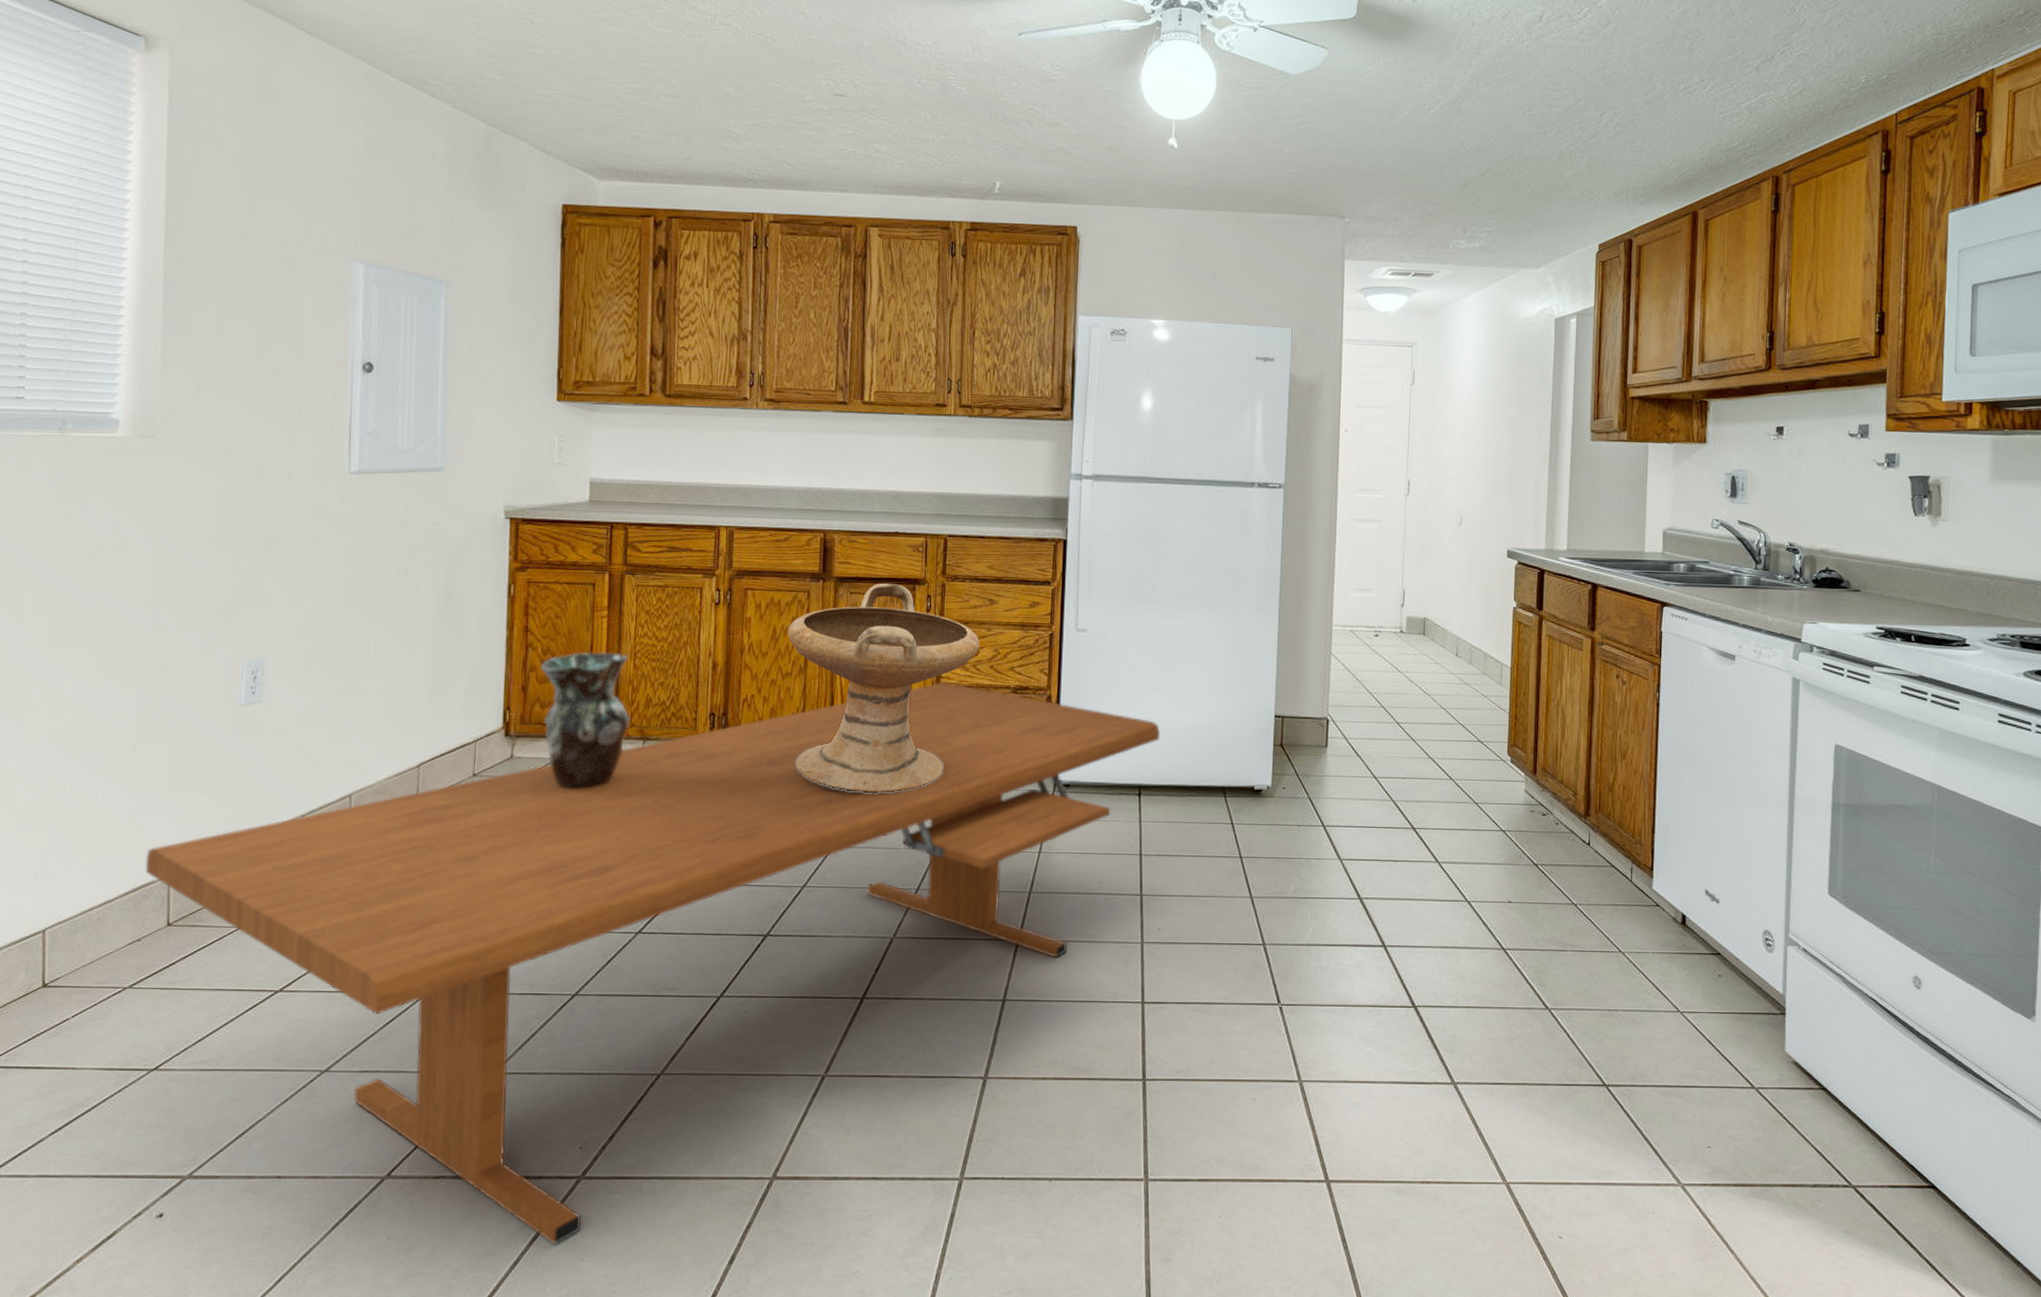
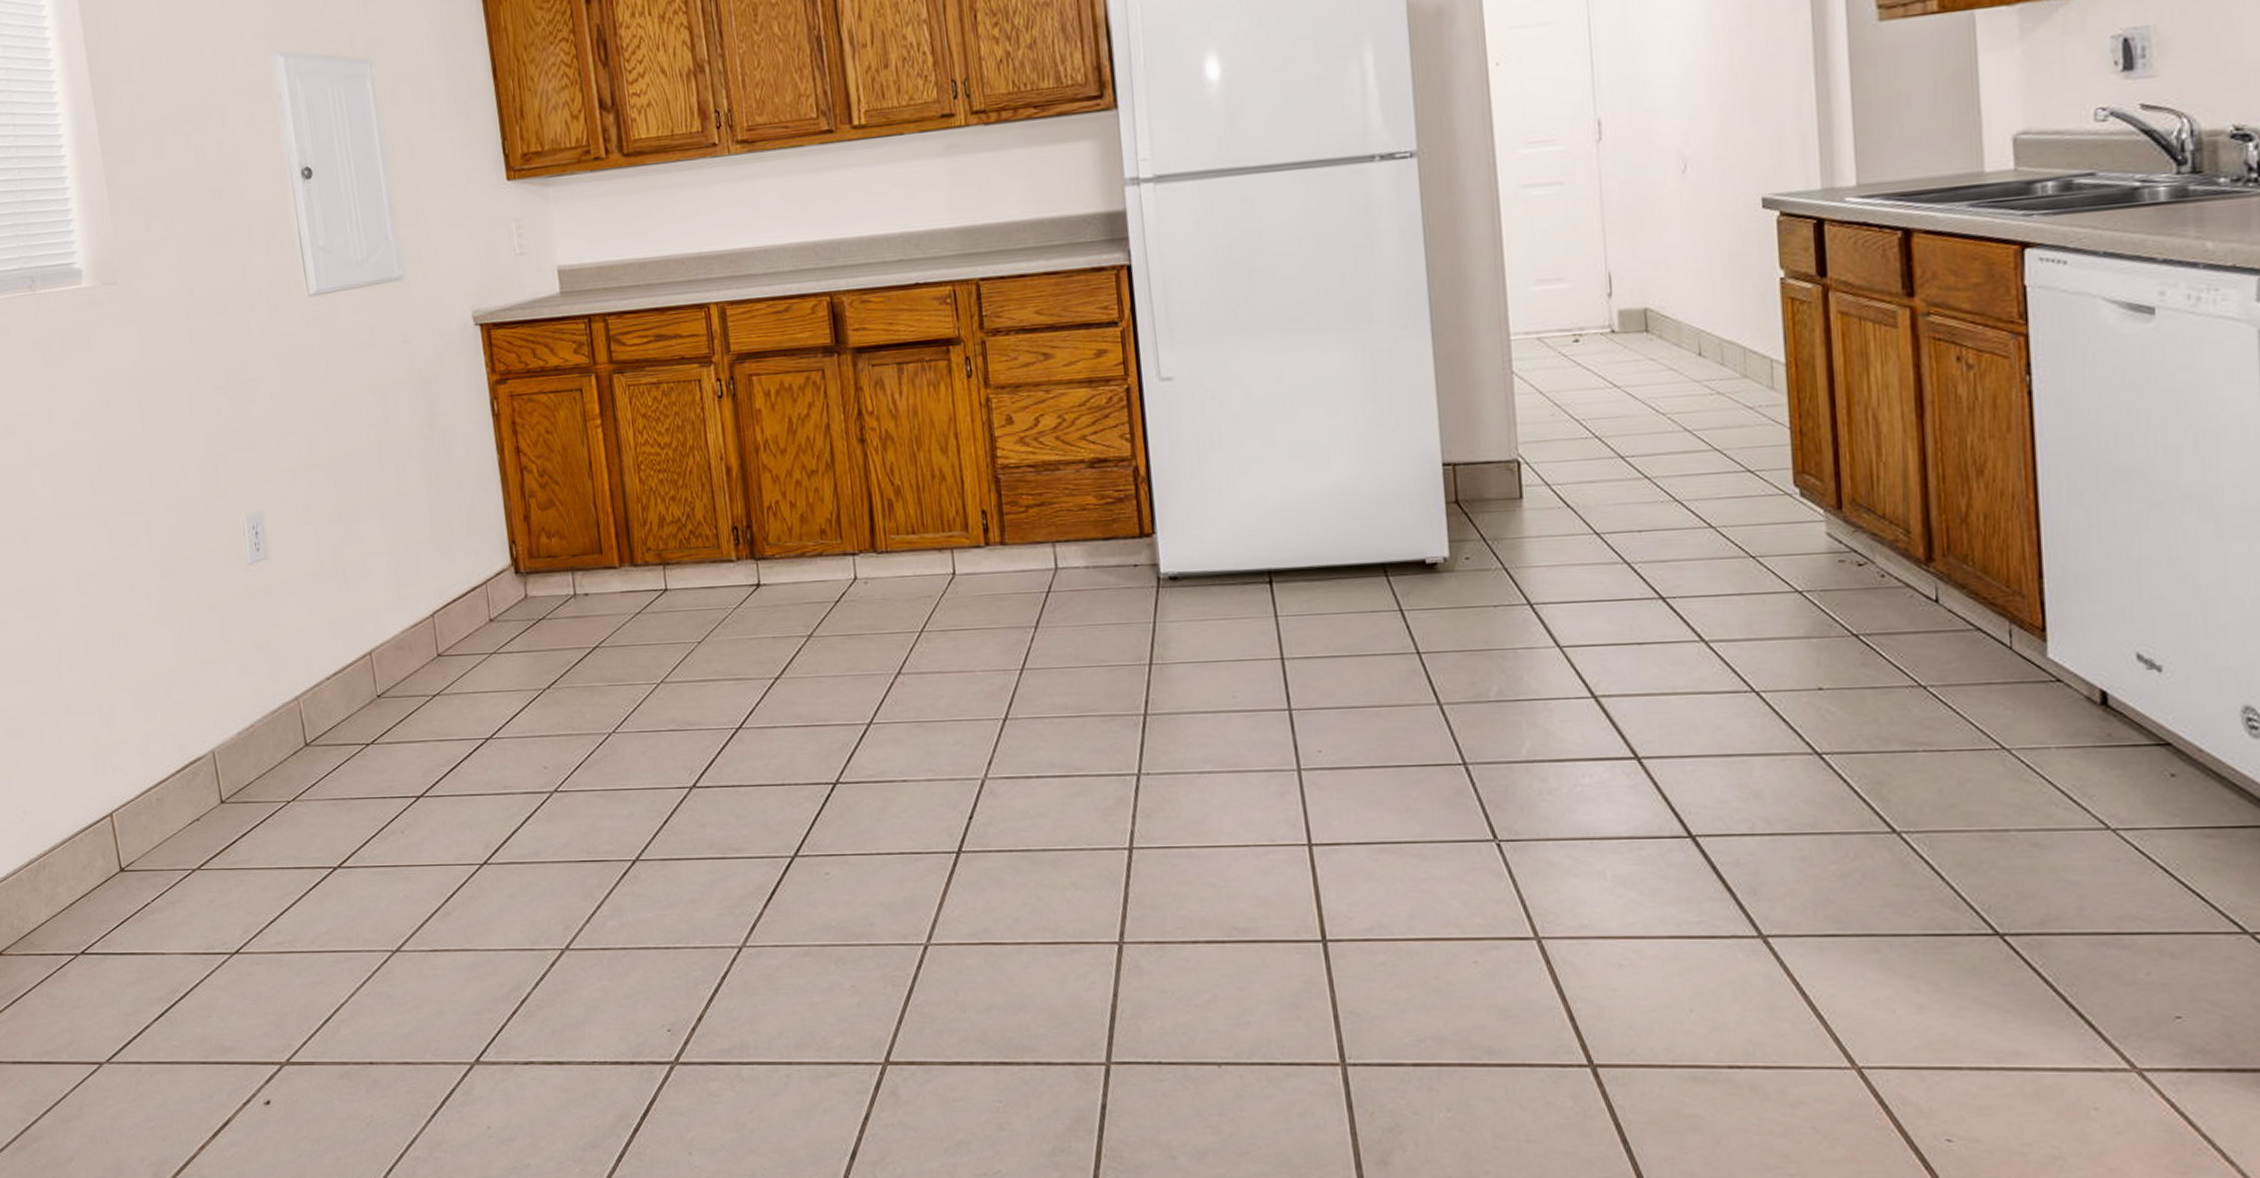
table: present [145,681,1160,1246] -> none [188,462,1288,1137]
vase: present [540,652,630,789] -> none [539,467,646,628]
decorative bowl: present [787,583,980,793] -> none [804,348,1039,607]

